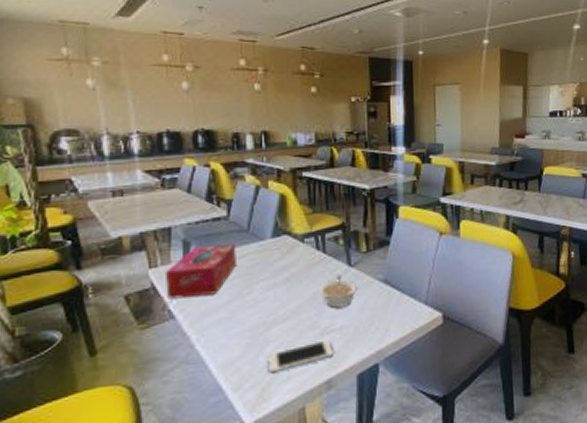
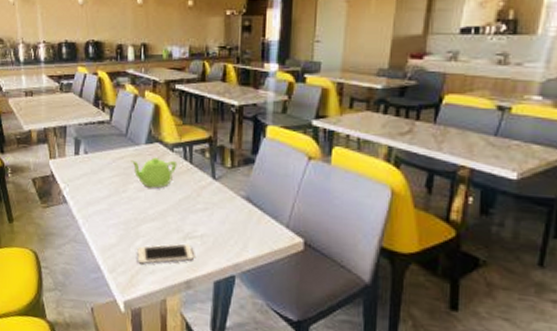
tissue box: present [164,244,236,299] -> none [61,144,116,188]
teapot: none [255,251,309,285] -> present [131,157,178,188]
legume: present [319,275,358,308] -> none [184,186,220,217]

